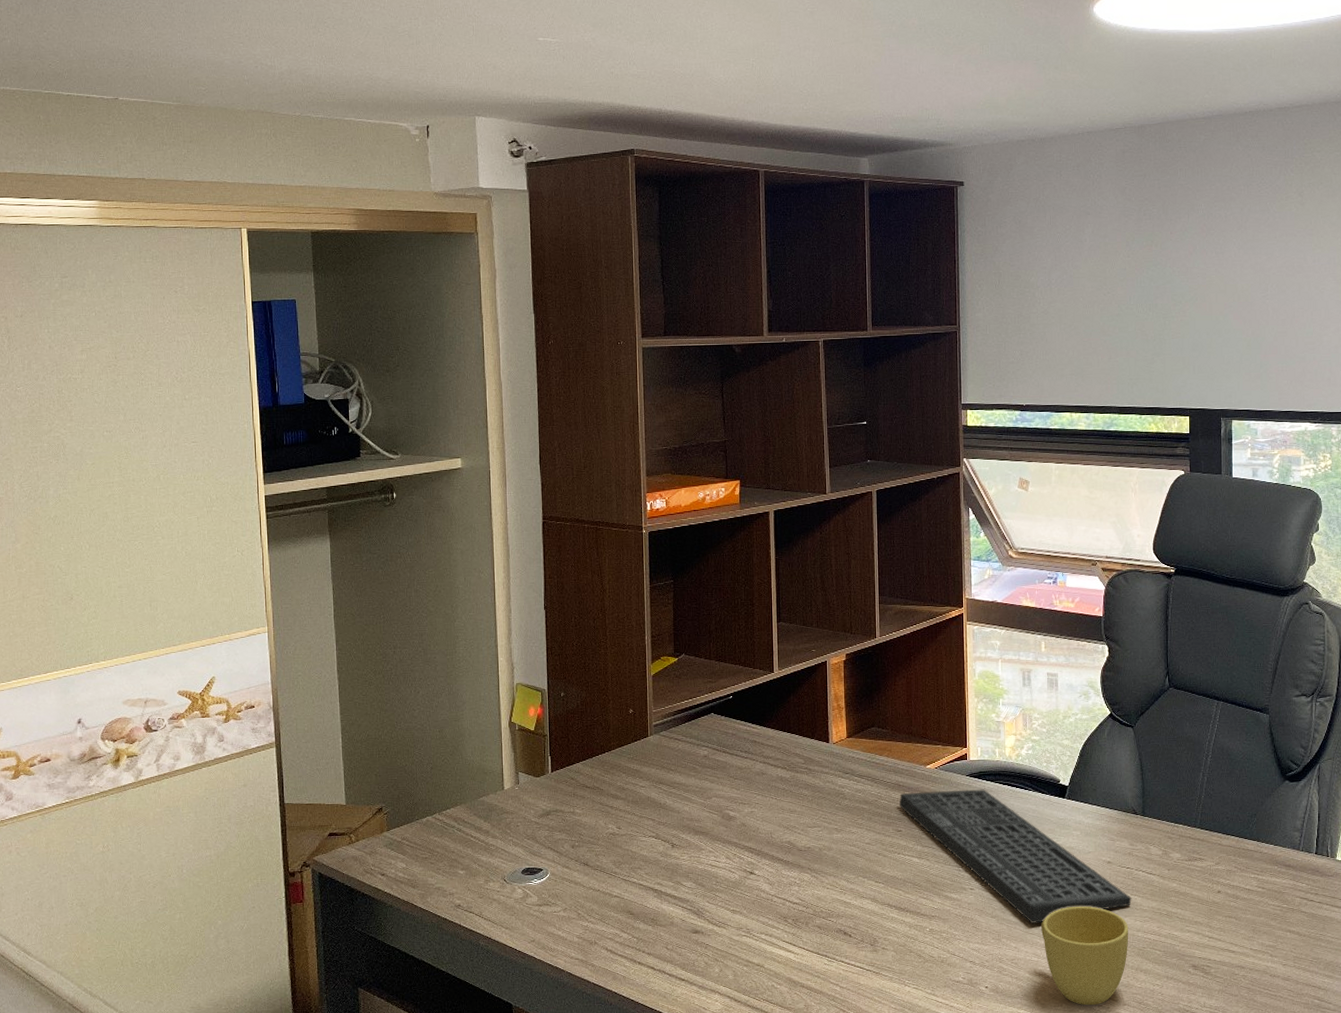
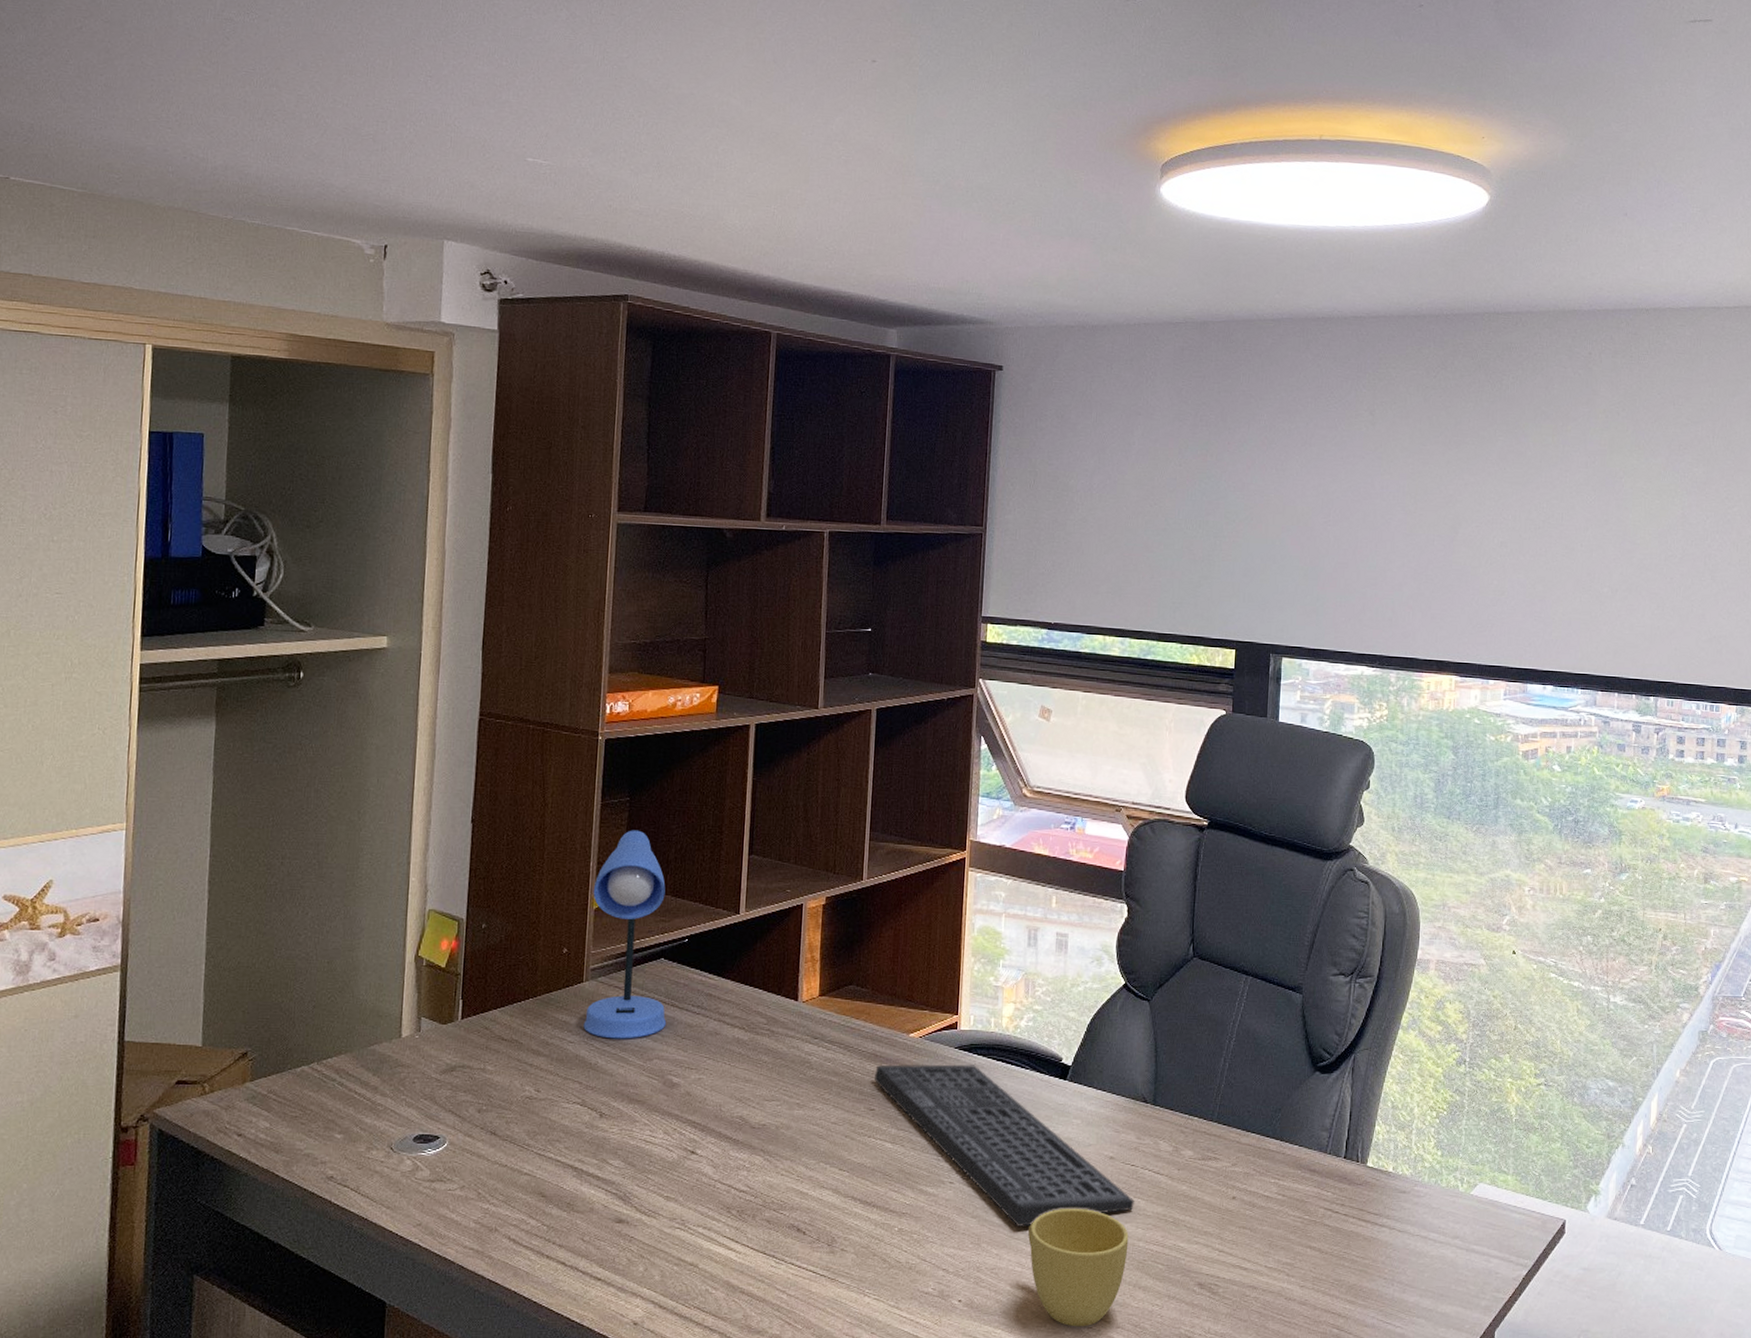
desk lamp: none [650,607,721,782] -> present [583,830,667,1039]

